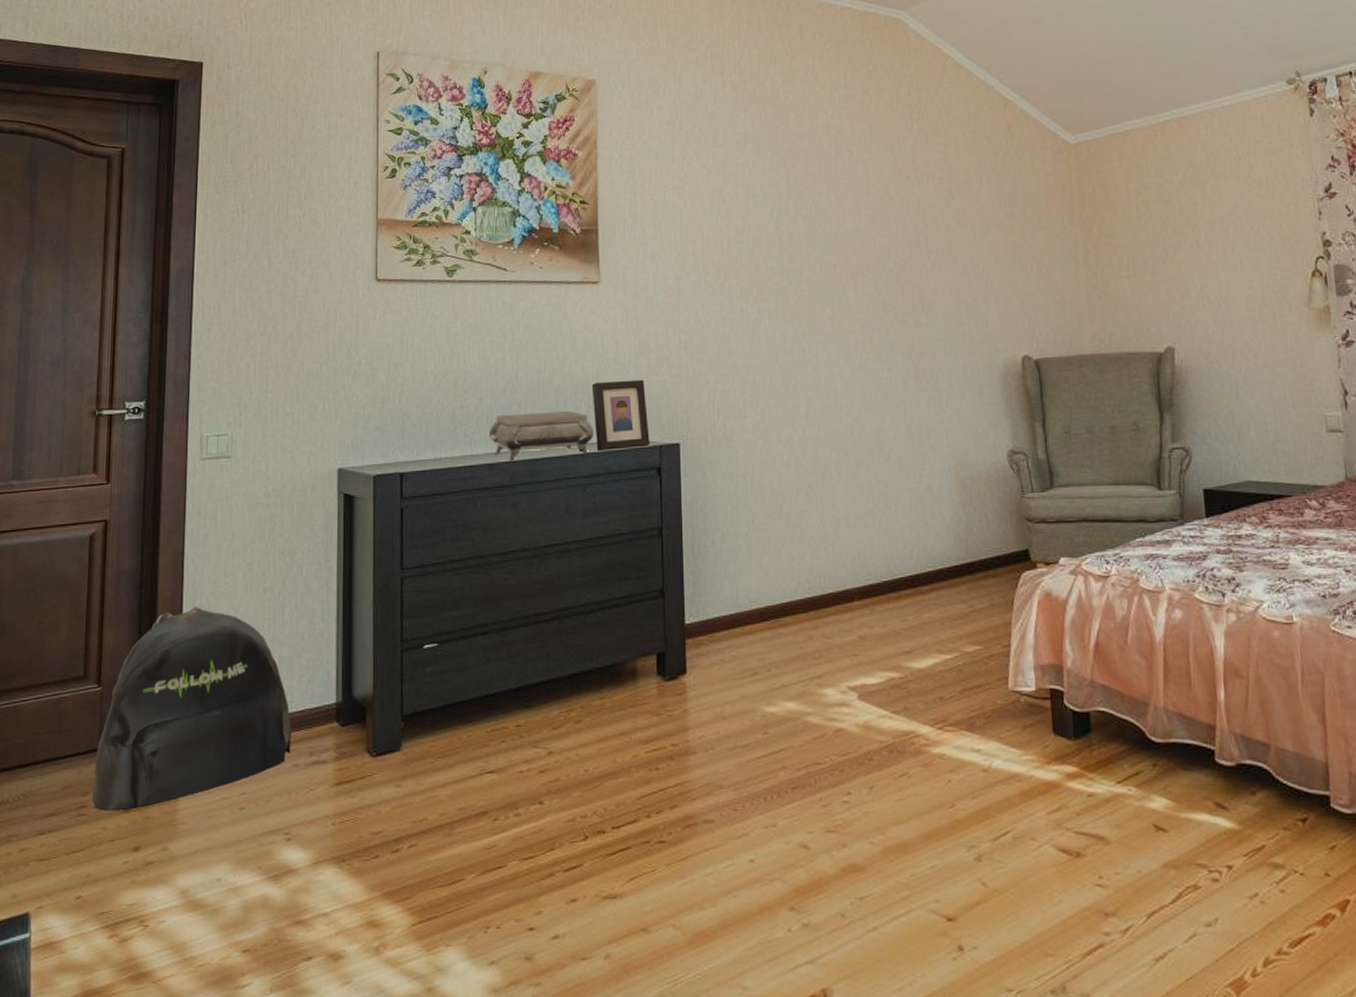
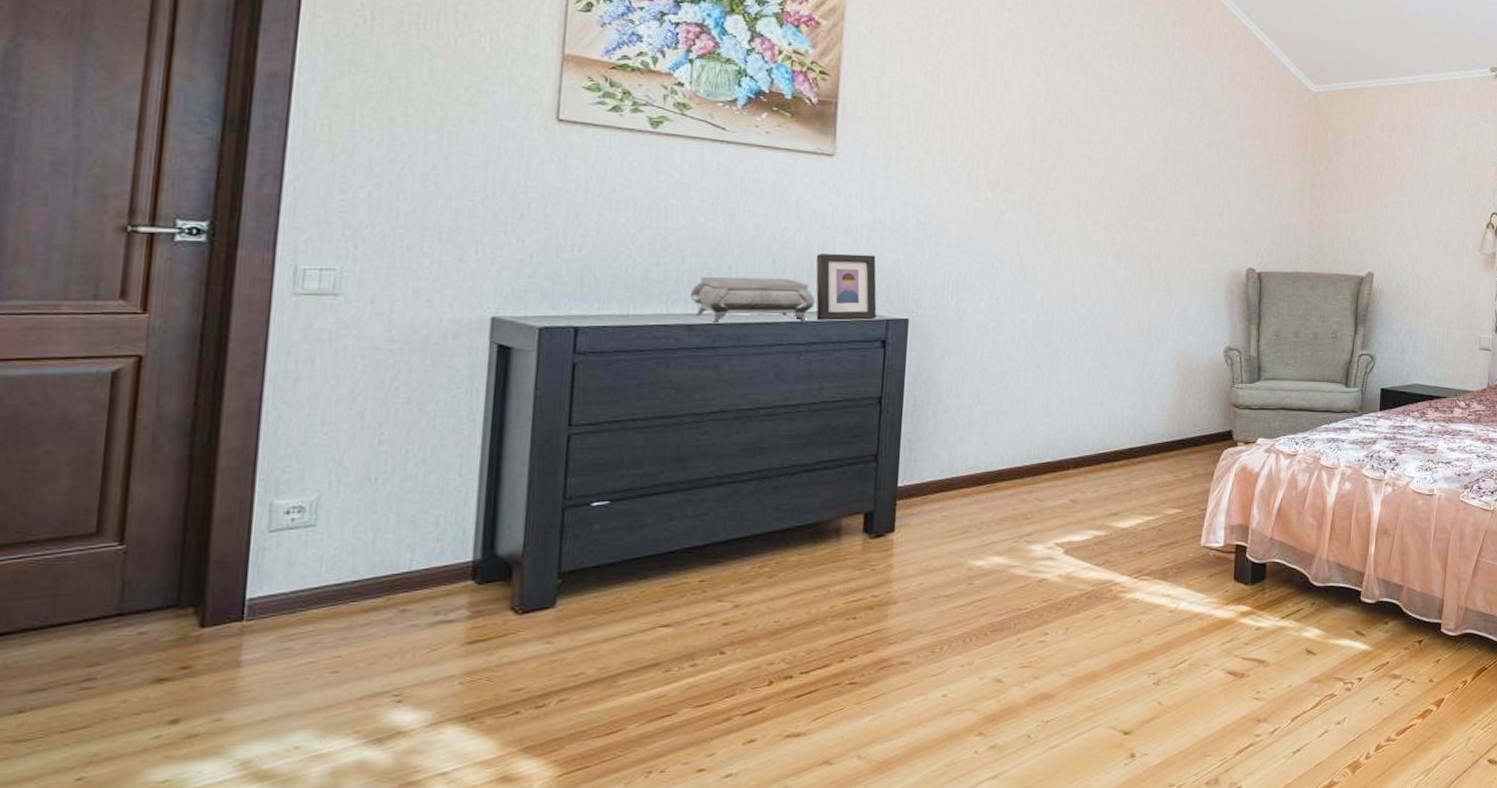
backpack: present [91,606,292,810] -> none [103,456,410,682]

